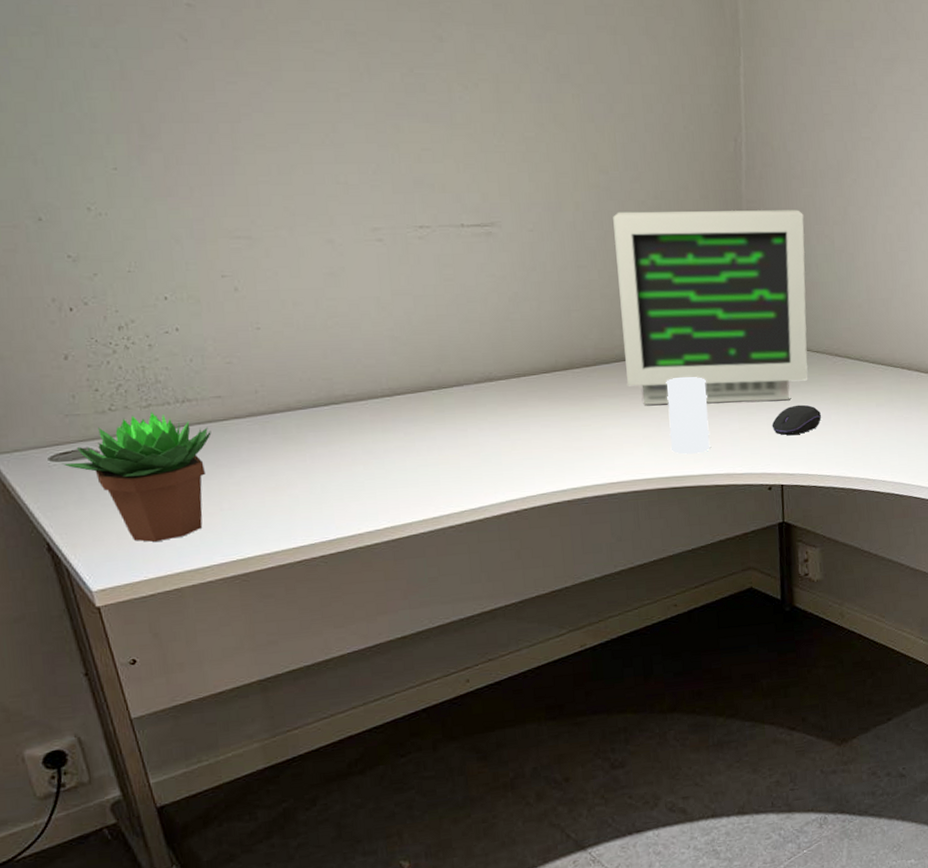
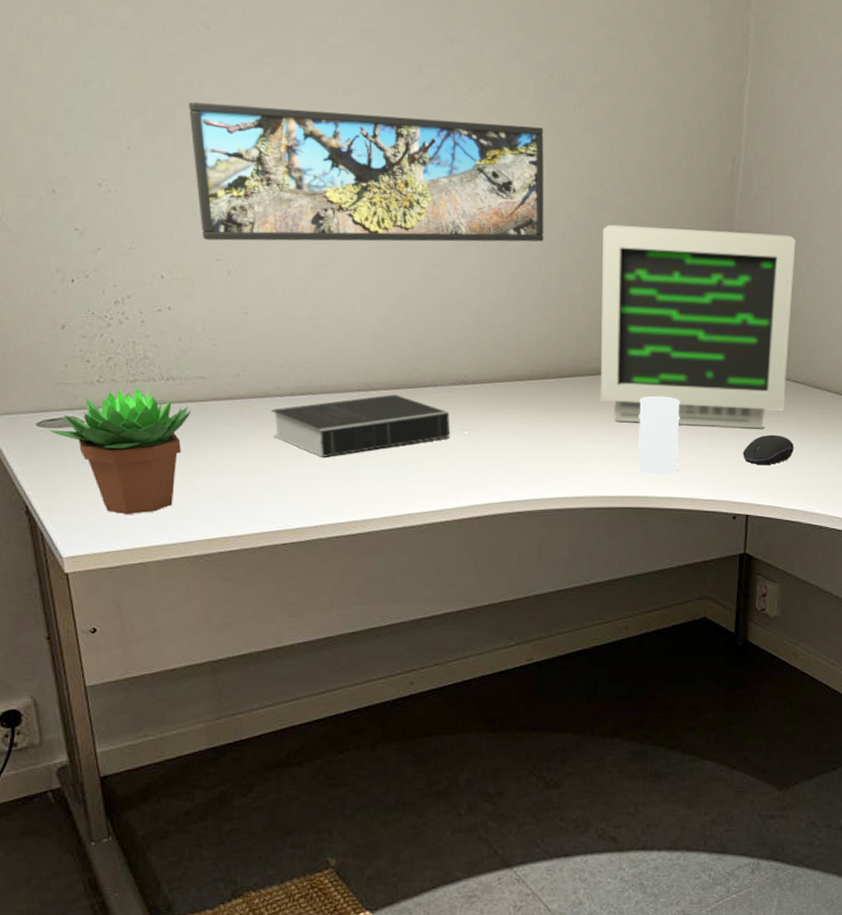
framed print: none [174,118,555,257] -> present [189,102,544,242]
book: none [294,397,498,466] -> present [270,394,468,457]

